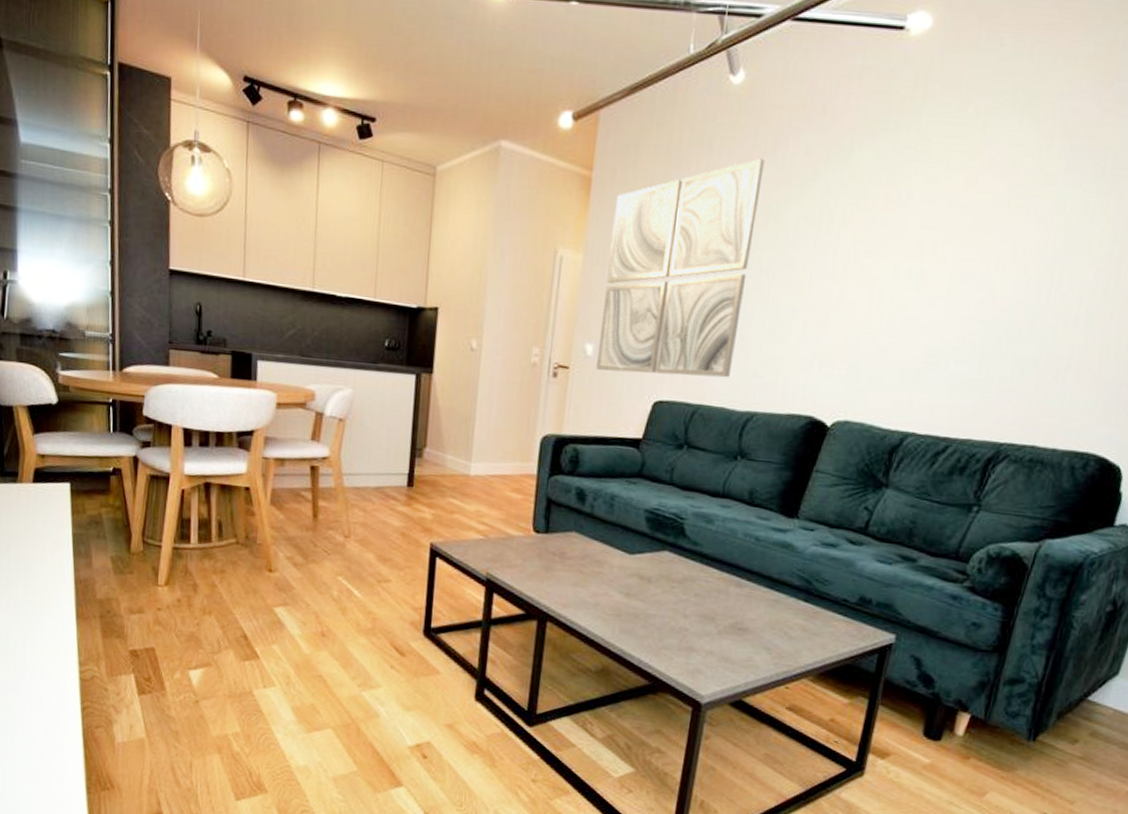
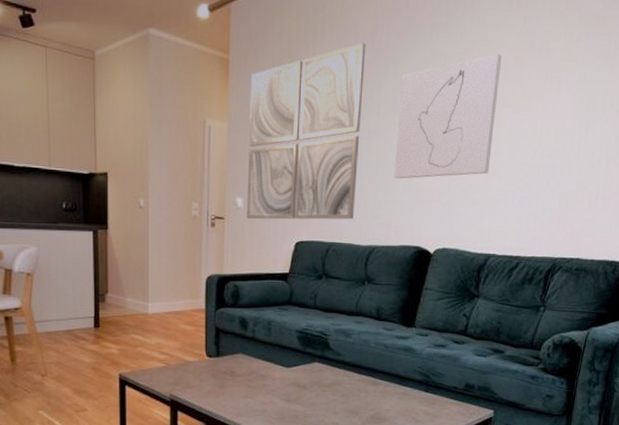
wall art: none [787,173,947,330] -> present [394,53,502,179]

